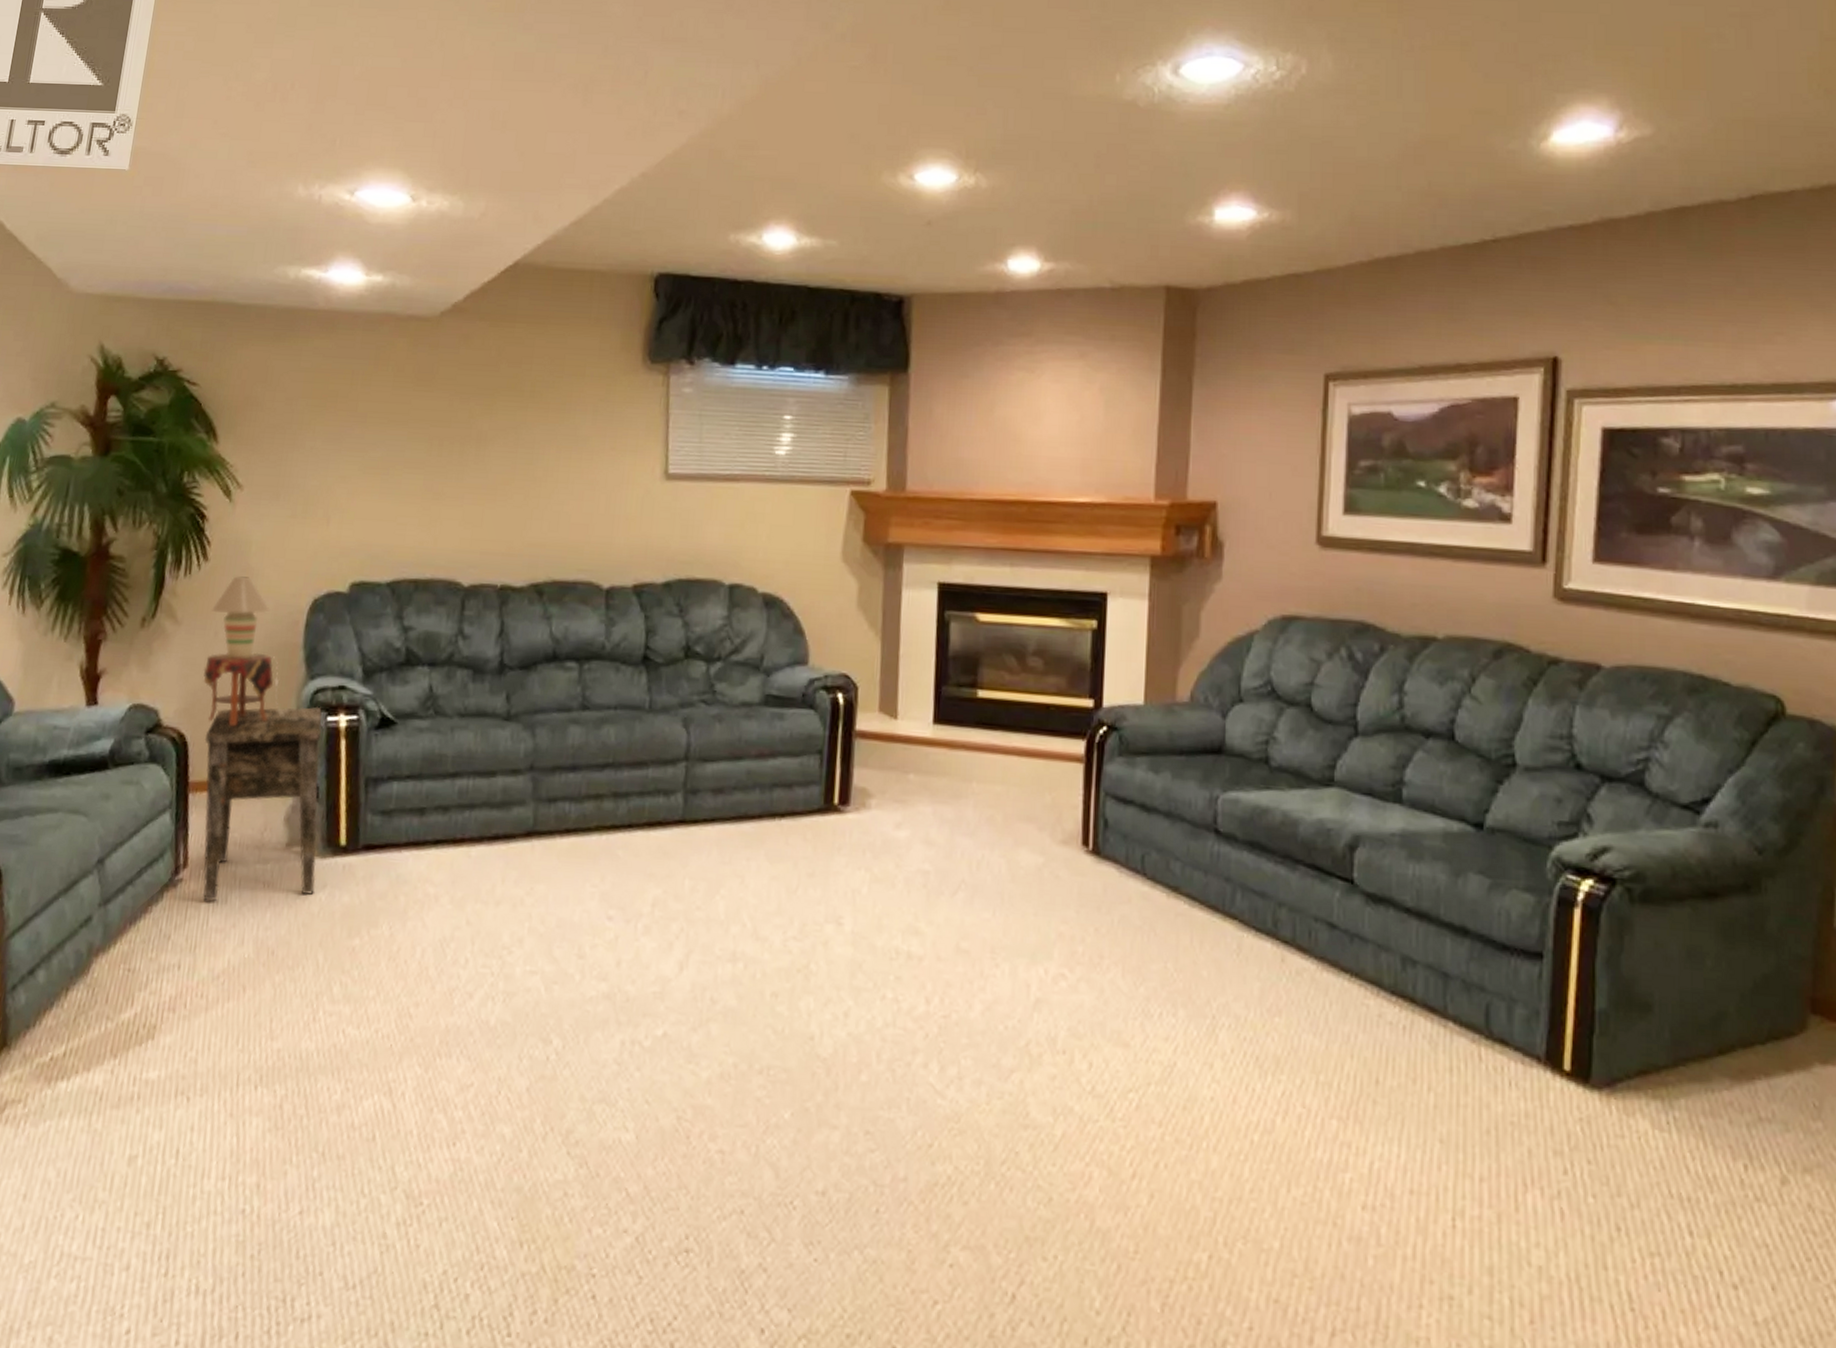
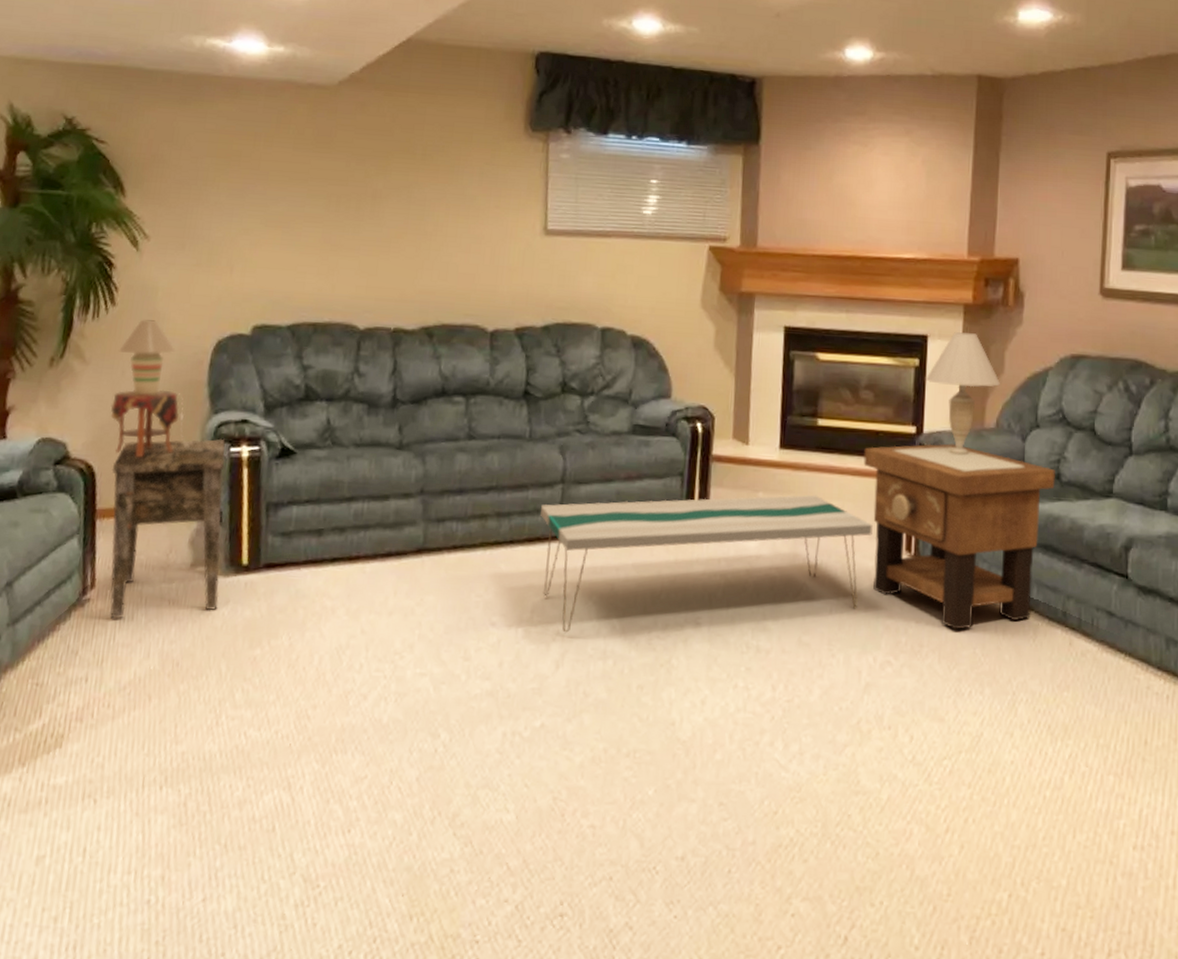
coffee table: none [661,778,1043,930] -> present [540,495,873,633]
side table: none [1032,720,1263,940] -> present [863,443,1055,630]
table lamp: none [1104,589,1196,734] -> present [925,332,1001,455]

